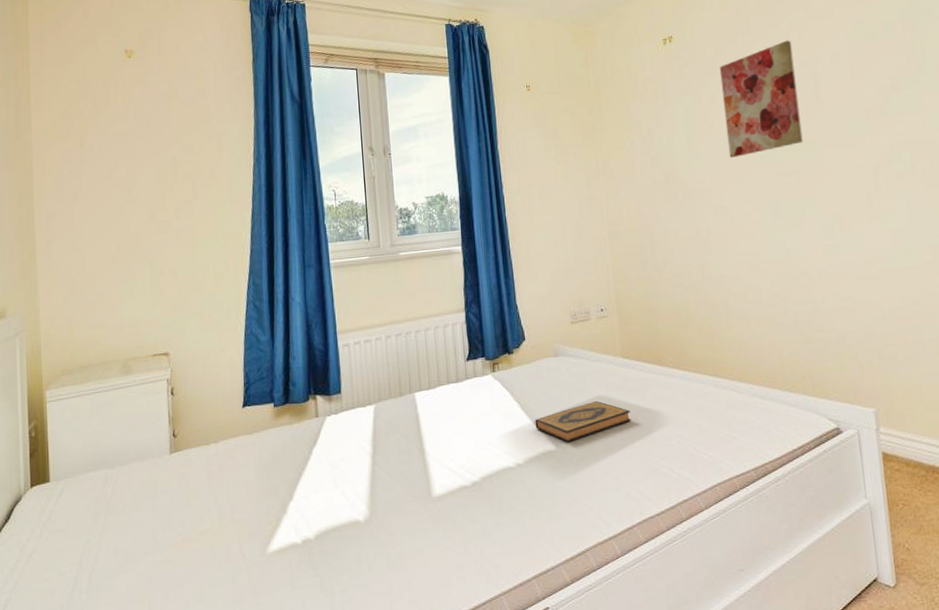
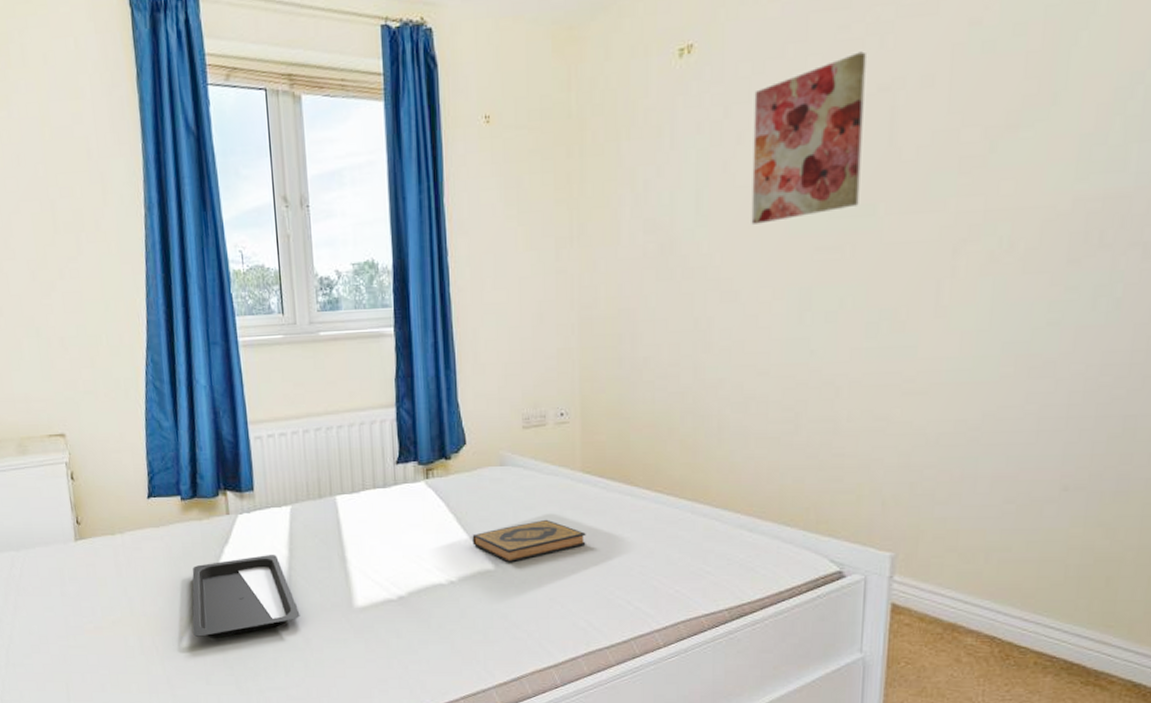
serving tray: none [280,452,383,540] -> present [192,555,300,638]

